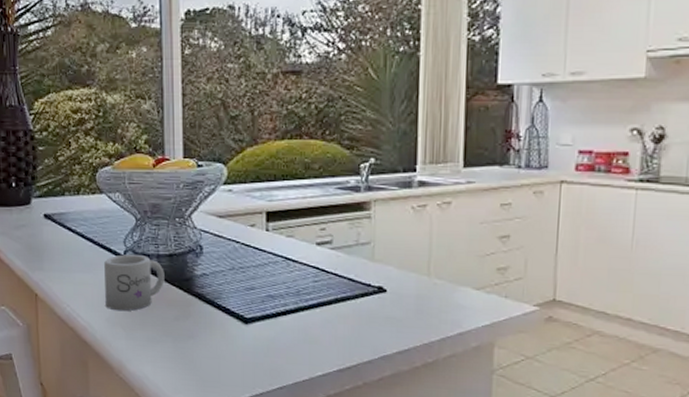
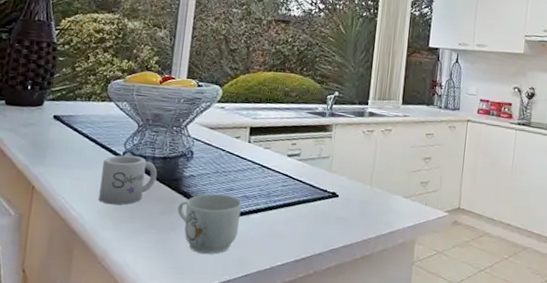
mug: none [193,294,267,365] -> present [177,193,242,255]

